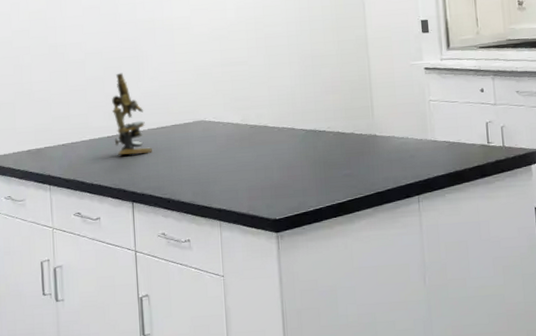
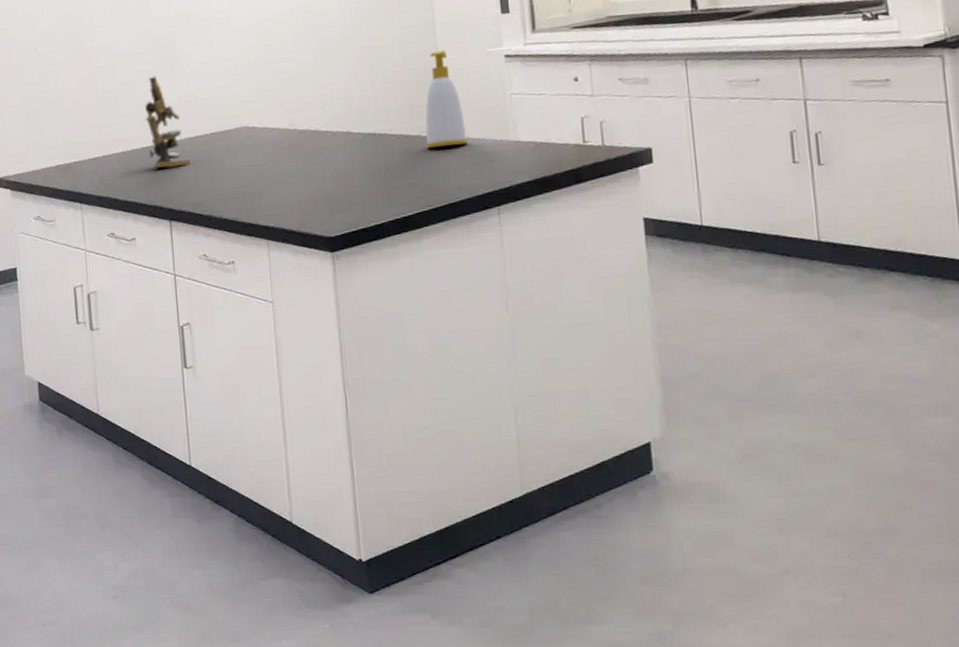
soap bottle: none [358,61,394,145] -> present [425,50,468,149]

